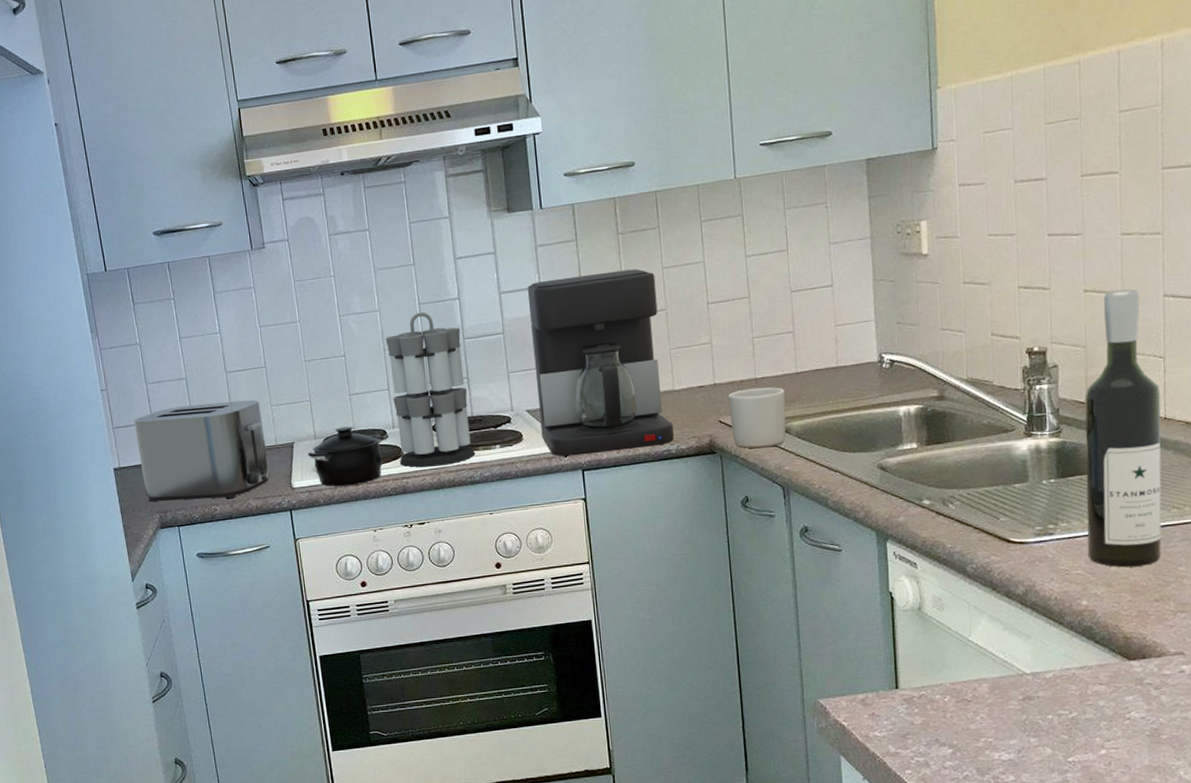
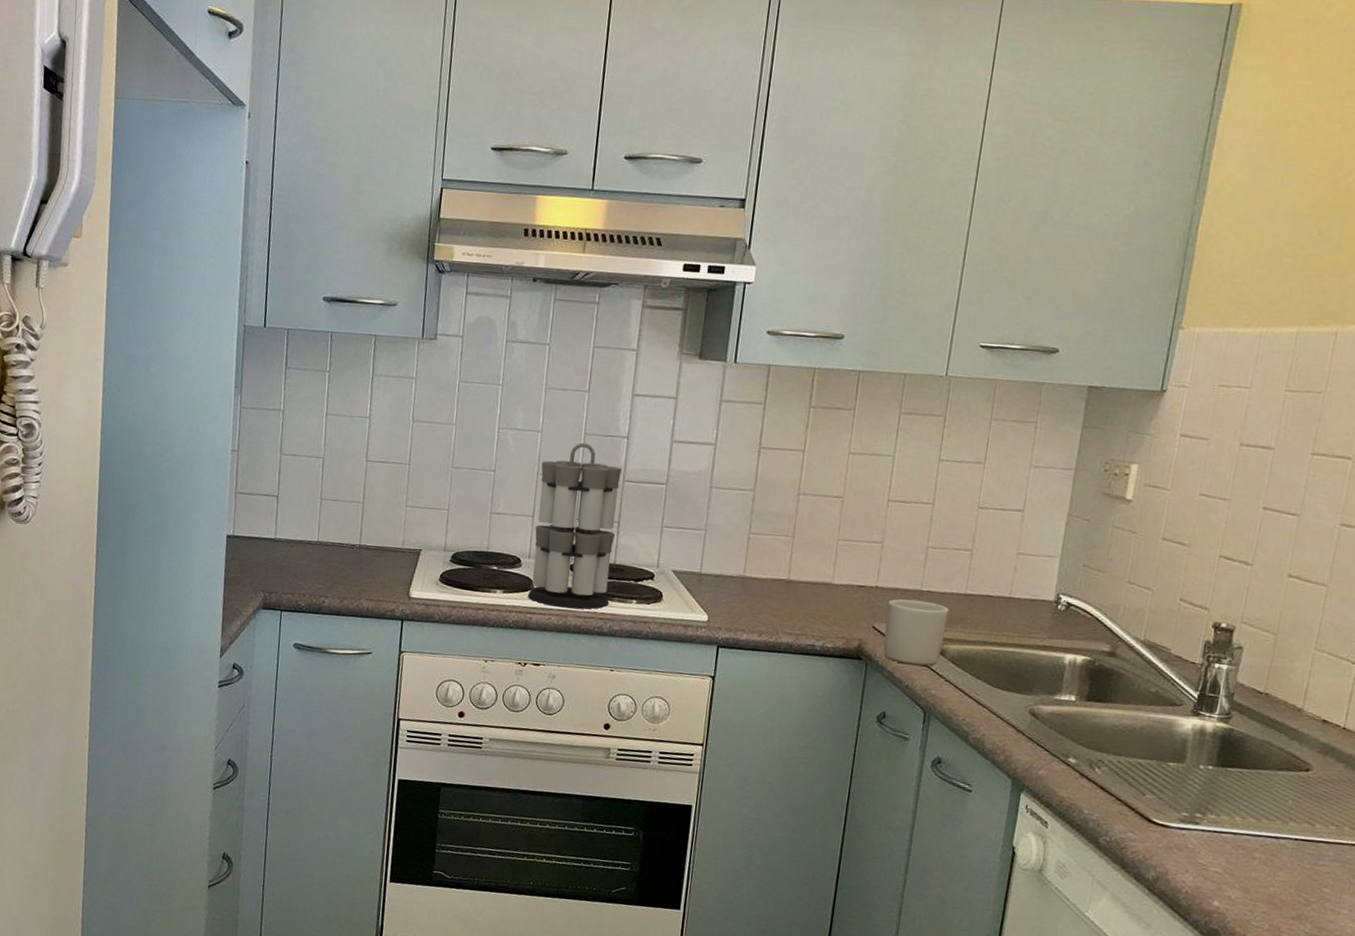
toaster: present [133,399,270,503] -> none [254,484,395,594]
saucepan: present [308,426,384,486] -> none [433,544,517,609]
coffee maker: present [527,269,674,457] -> none [682,438,840,639]
bottle: present [1084,288,1162,568] -> none [1230,581,1346,880]

